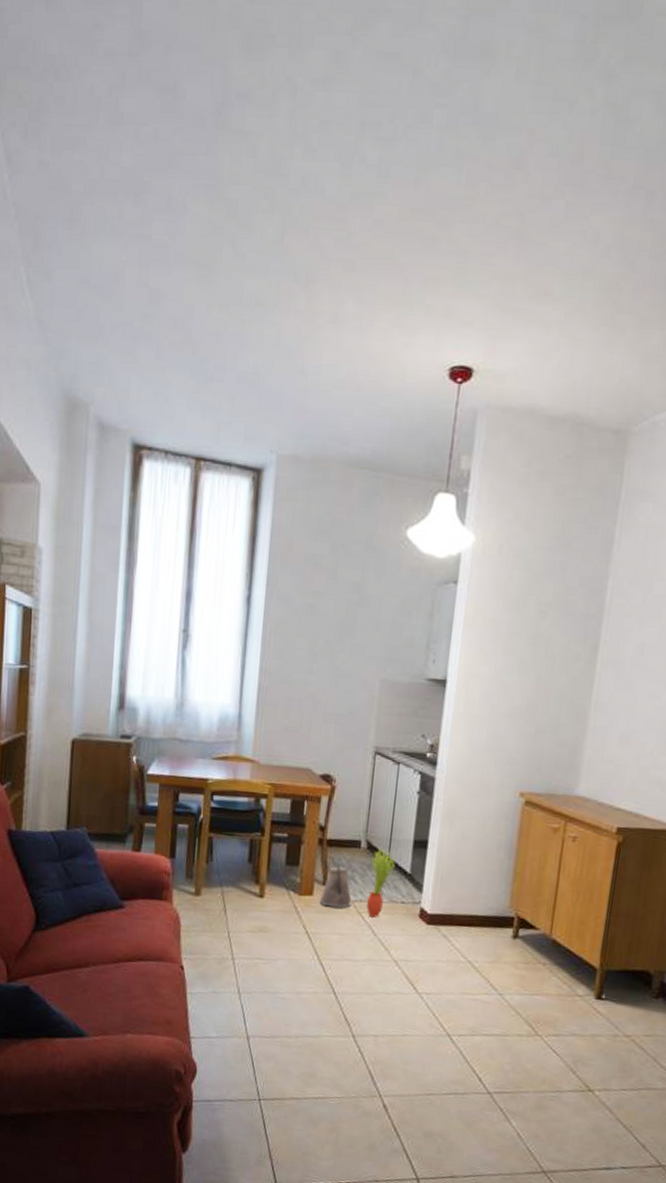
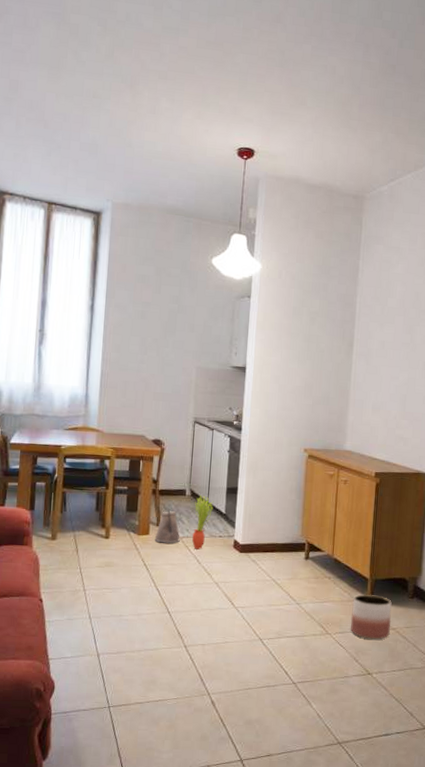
planter: none [568,988,628,1048] -> present [350,594,392,640]

